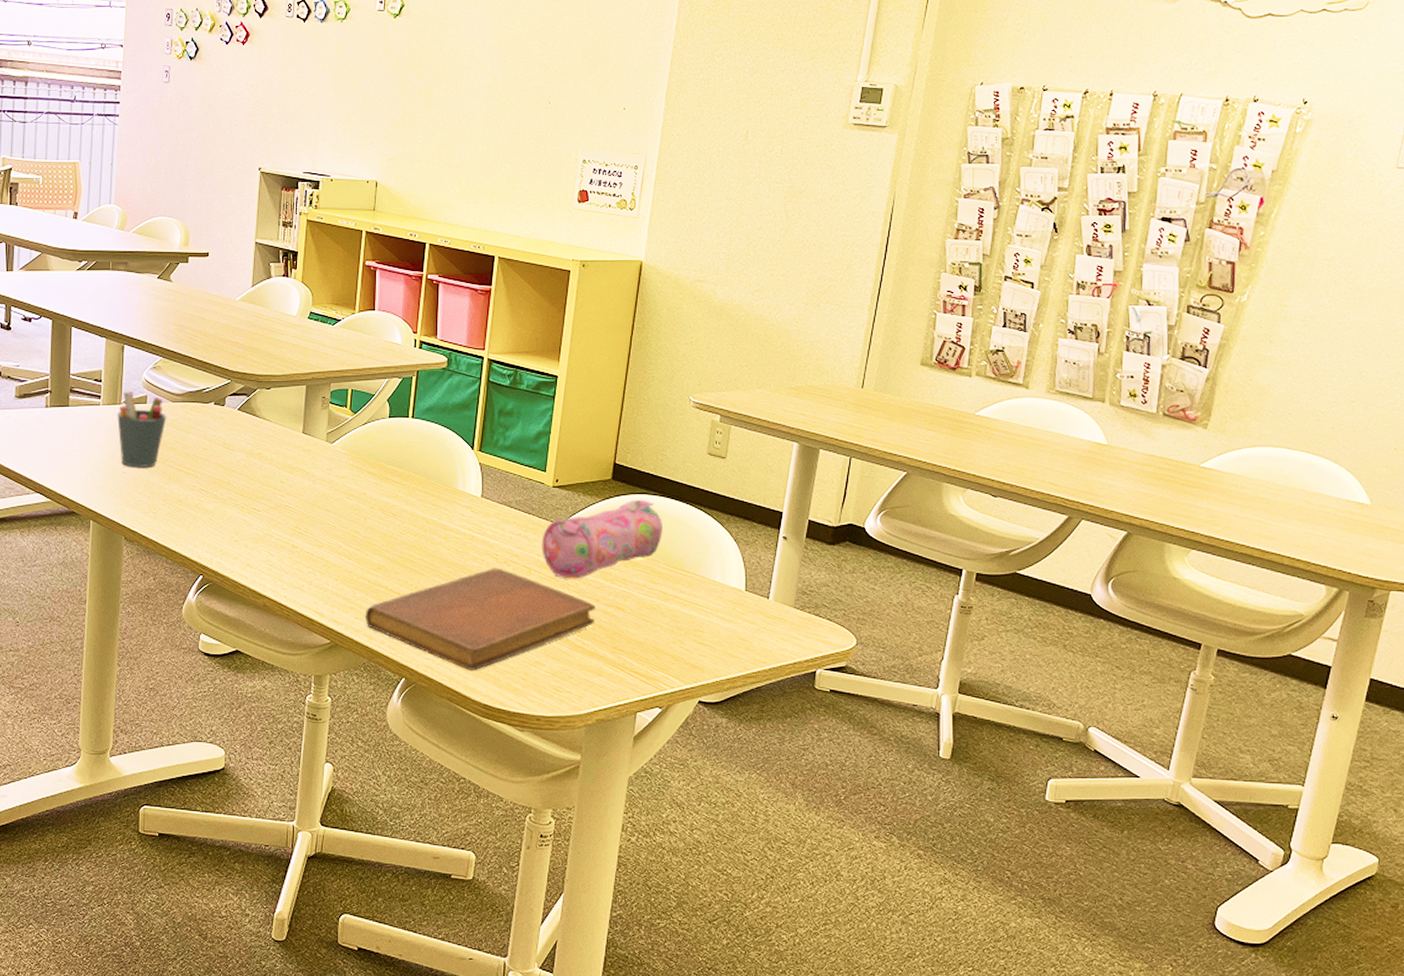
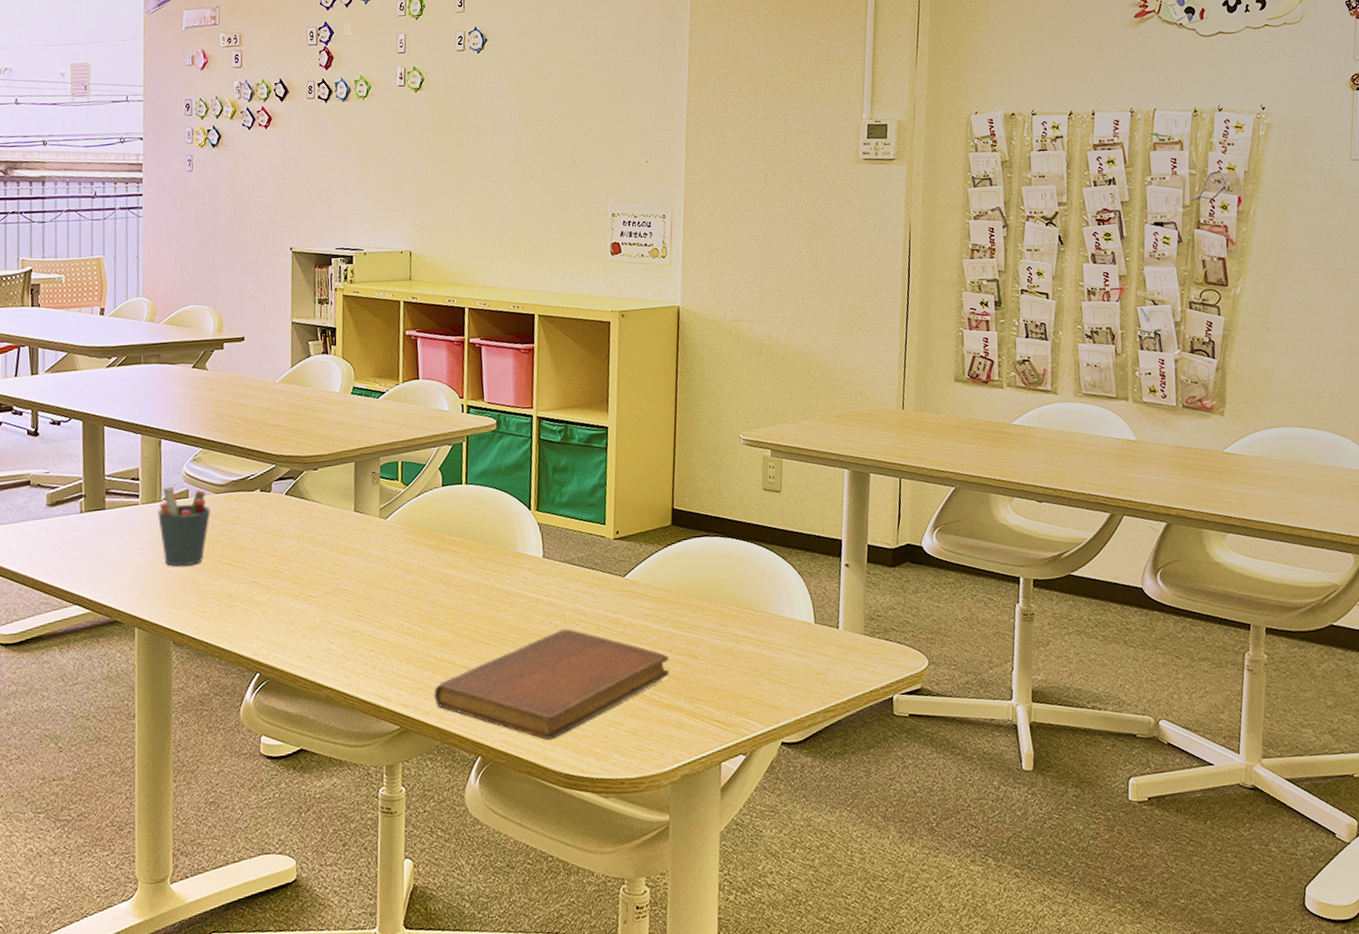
pencil case: present [542,499,663,579] -> none [608,542,728,632]

